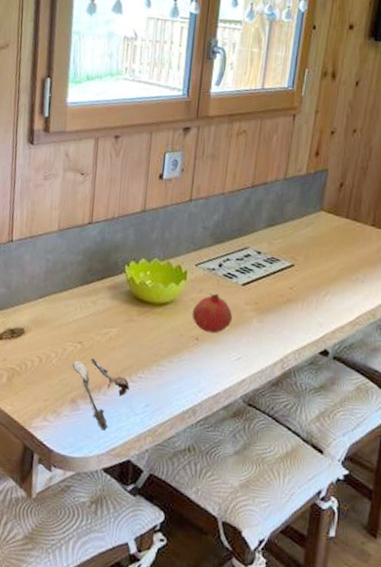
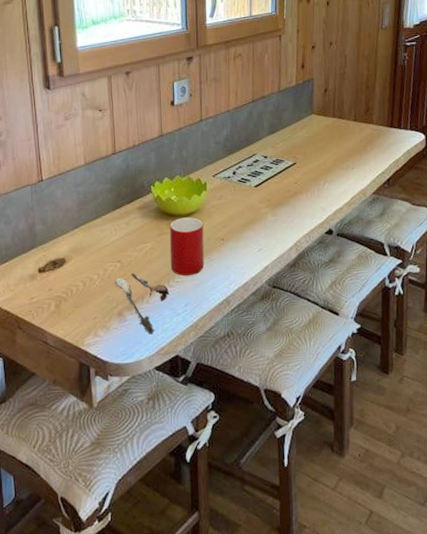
cup: none [134,306,178,374] -> present [169,217,205,276]
fruit: present [192,293,233,333] -> none [215,198,251,232]

